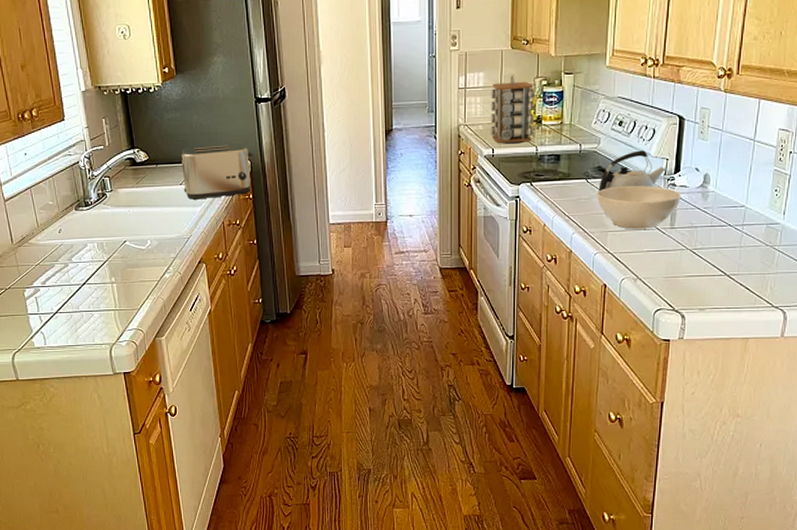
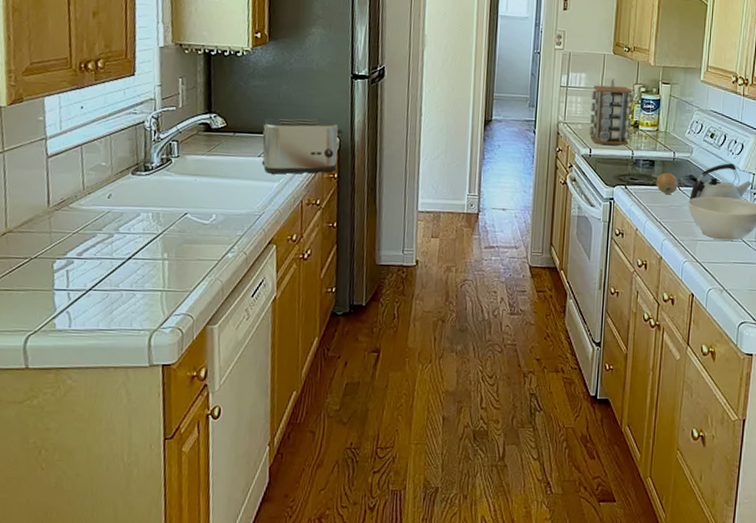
fruit: none [562,165,586,188] -> present [656,172,678,195]

